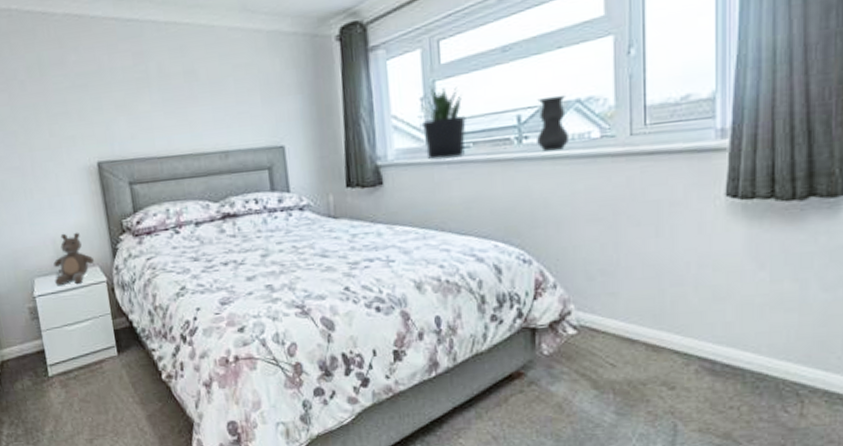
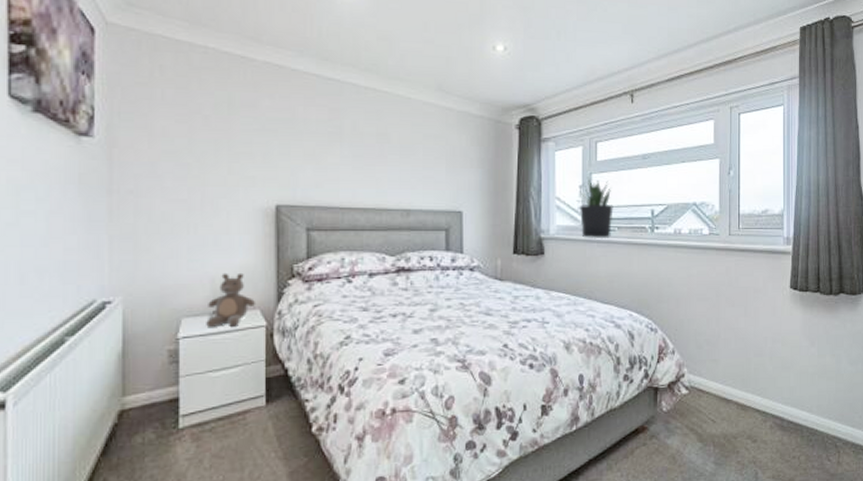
vase: present [537,94,570,152] -> none [665,198,688,241]

